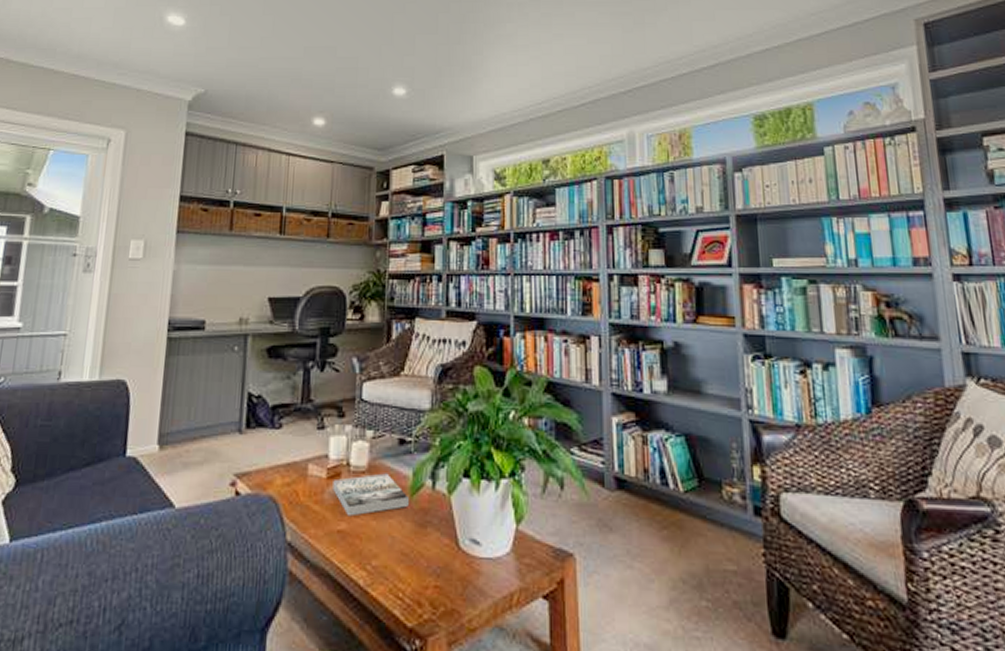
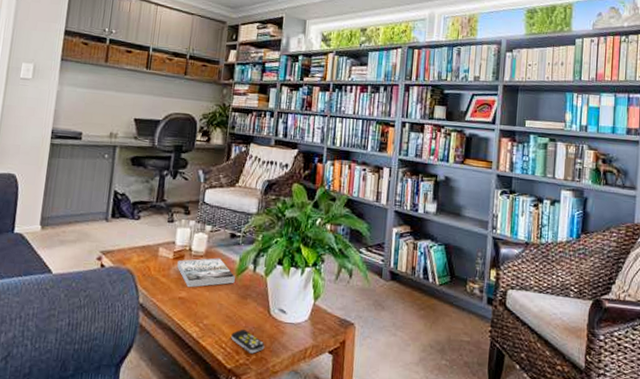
remote control: none [410,571,456,605] -> present [231,329,265,354]

